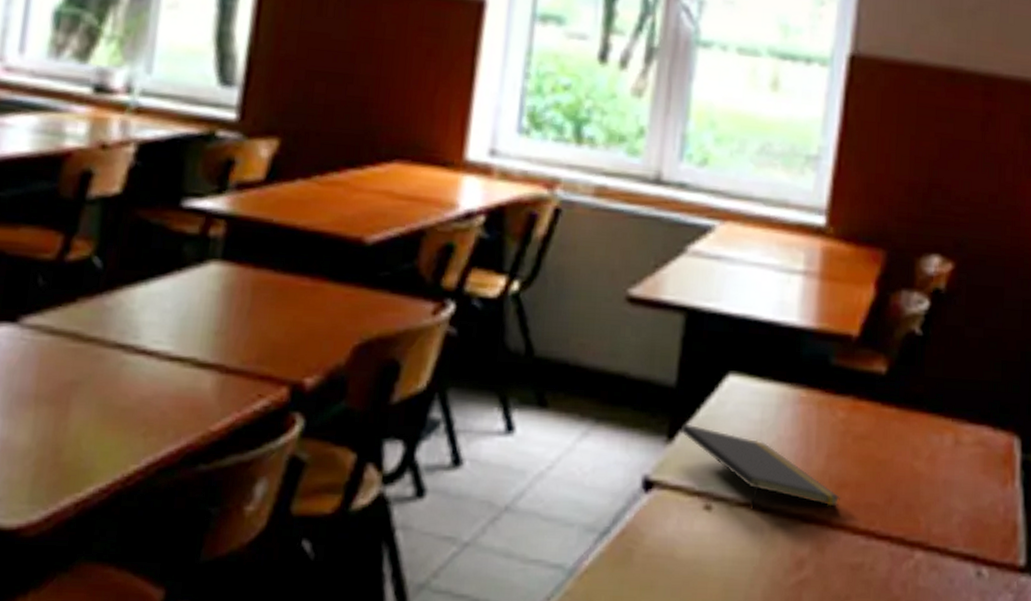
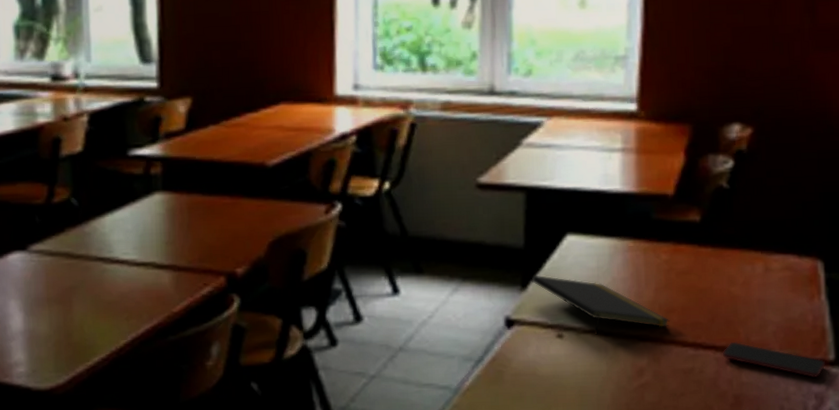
smartphone: none [897,532,1015,587] -> present [722,341,826,378]

